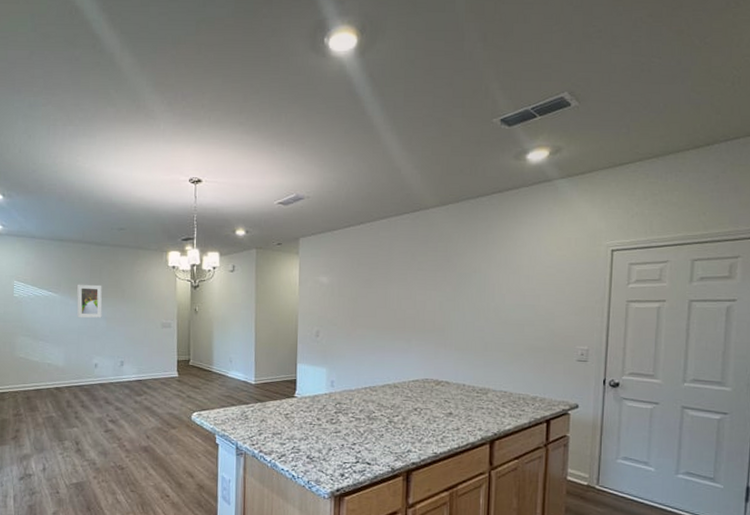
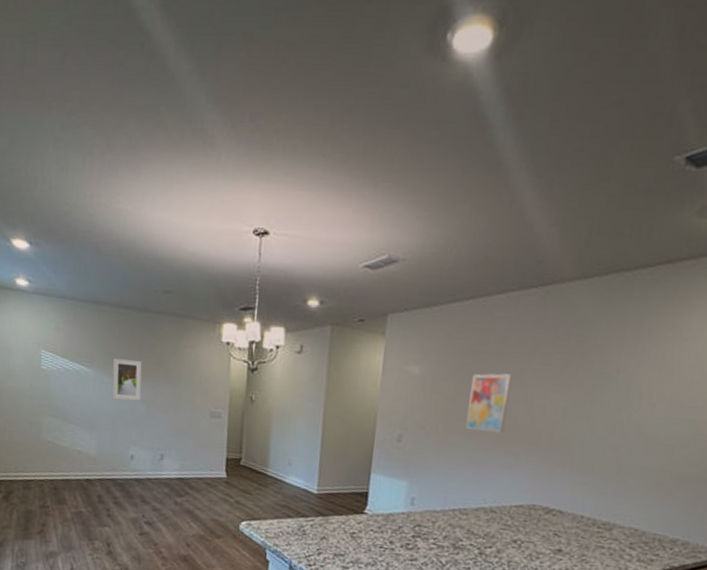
wall art: none [368,278,398,324] -> present [466,373,511,432]

